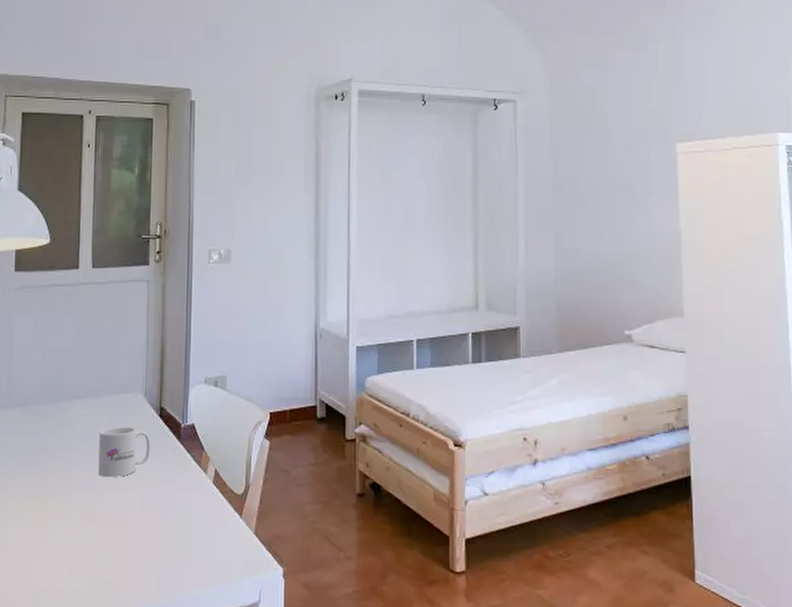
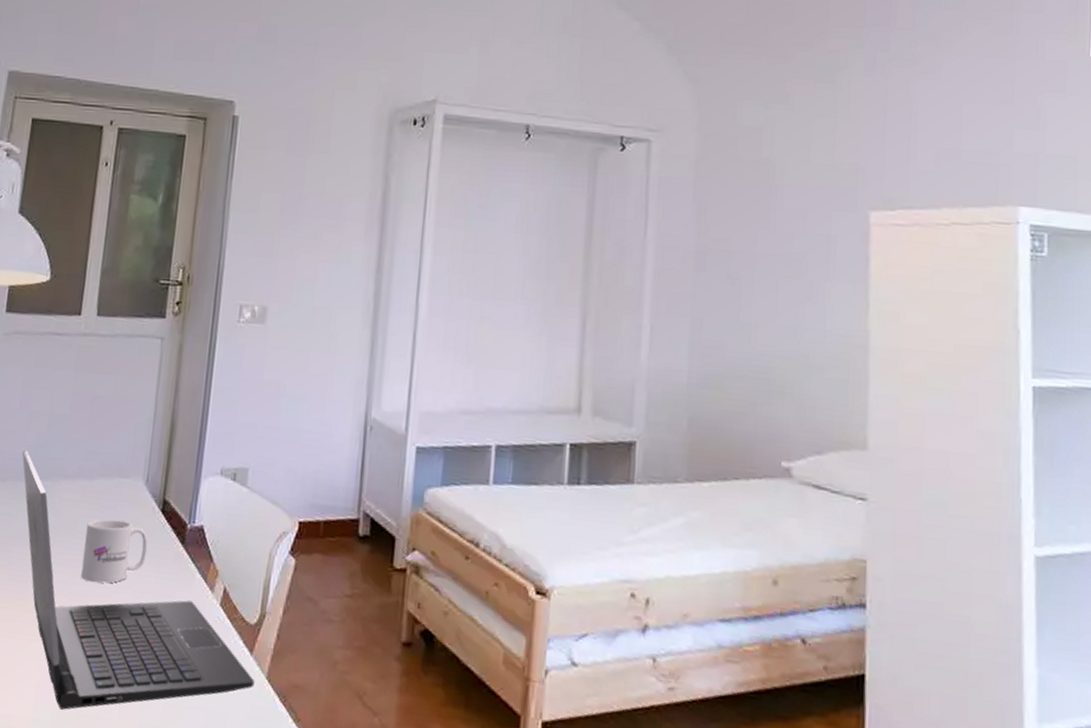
laptop computer: none [40,380,245,578] -> present [22,450,255,710]

